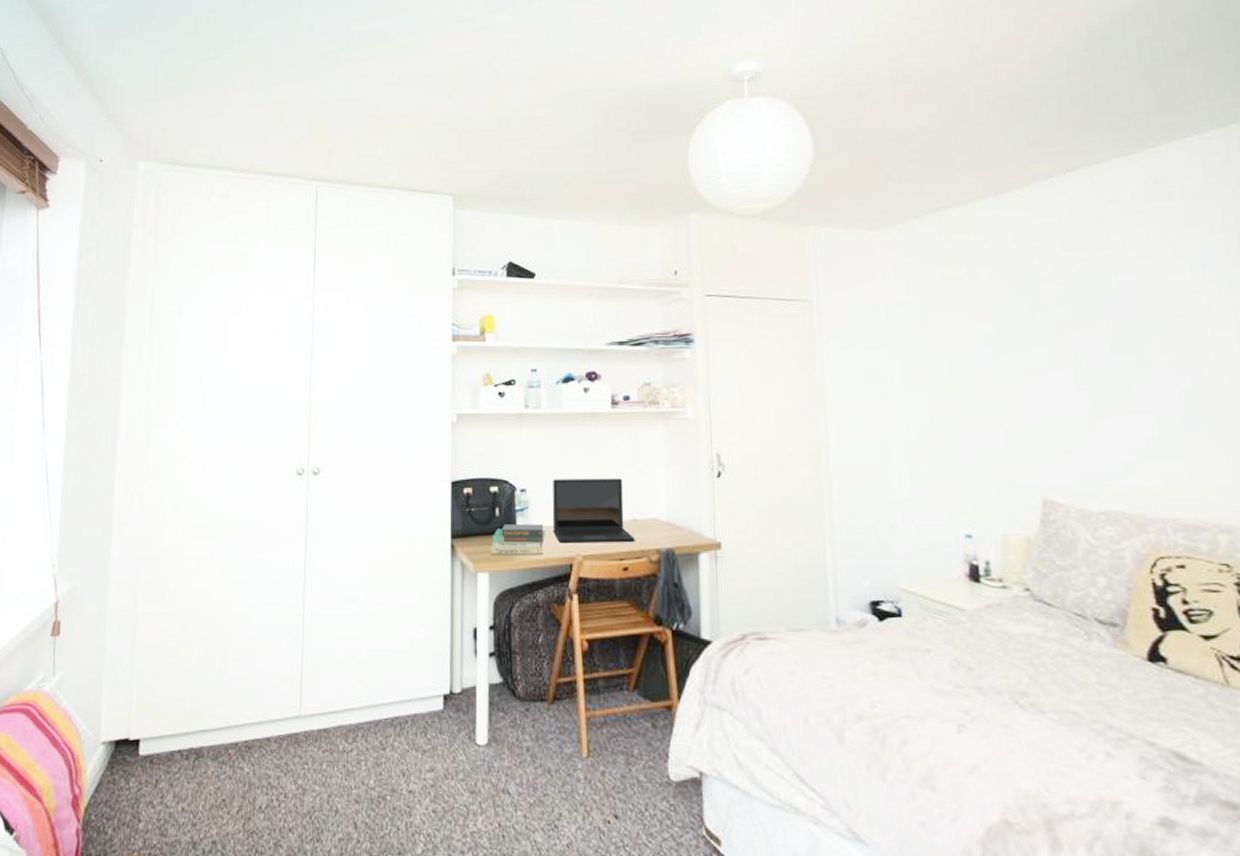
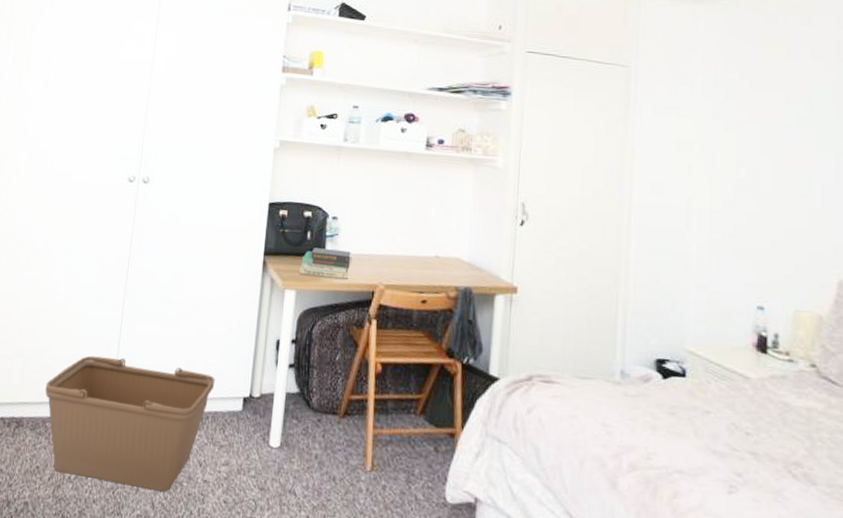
bicycle basket: none [225,669,411,809] -> present [45,355,215,492]
laptop: present [552,478,635,543] -> none [359,210,436,277]

